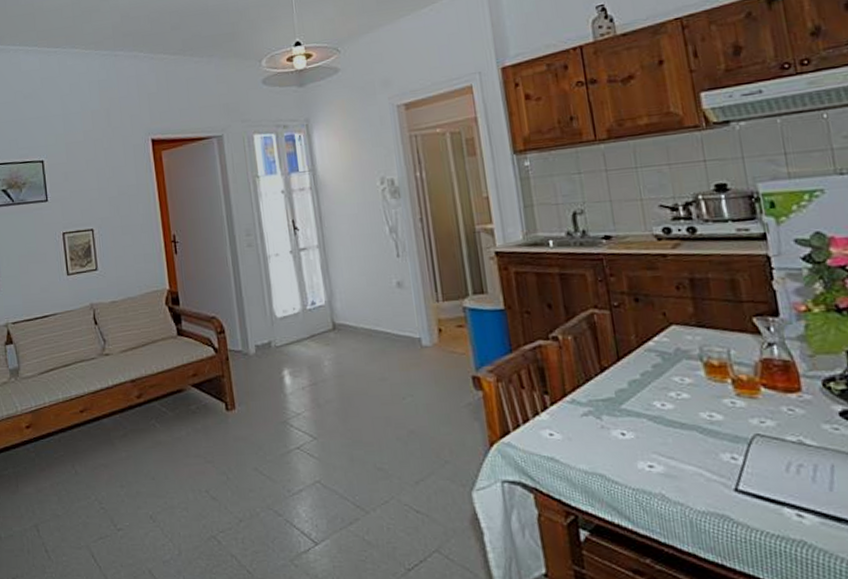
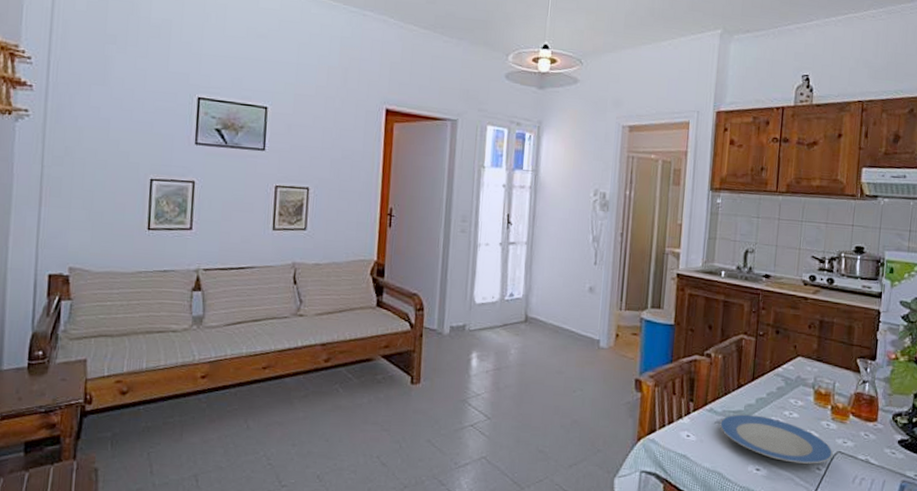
plate: none [587,401,750,454] -> present [719,414,833,464]

